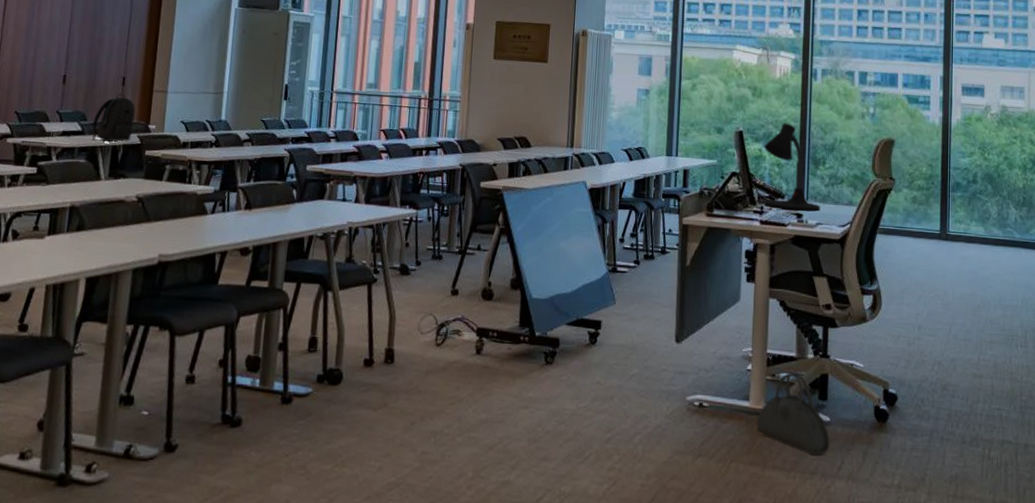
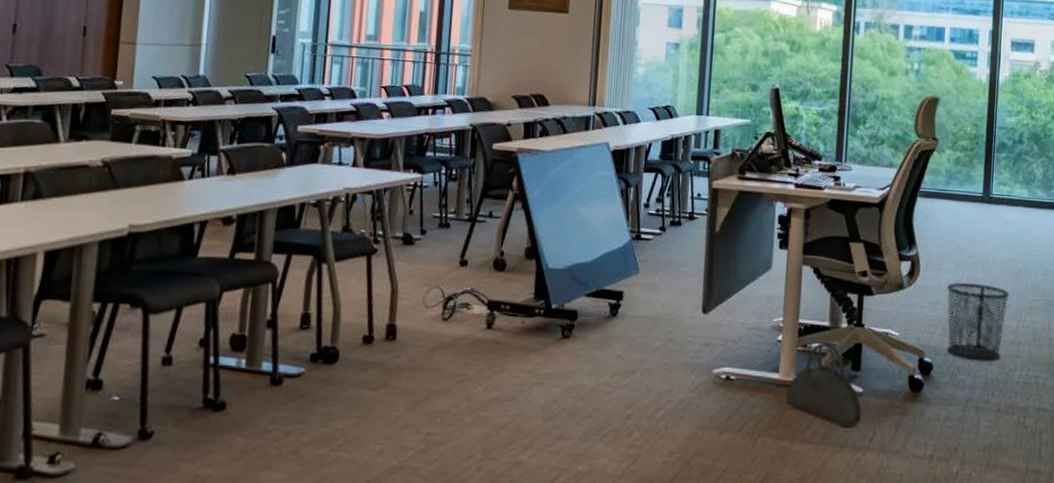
backpack: present [91,93,136,142] -> none [47,45,99,100]
desk lamp: present [764,123,821,211] -> none [800,79,860,174]
trash can: none [908,315,969,394] -> present [946,282,1009,362]

